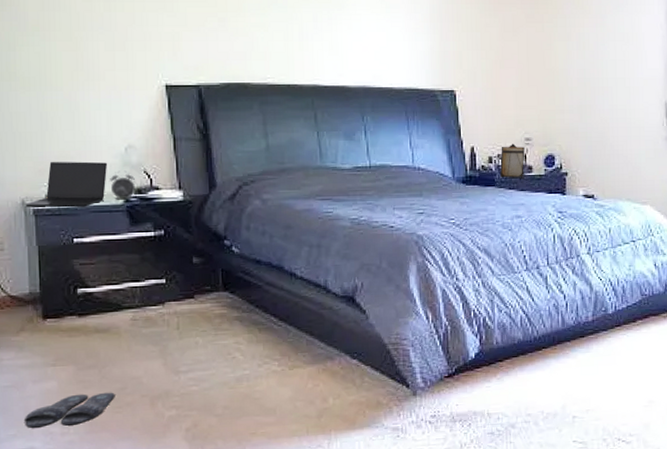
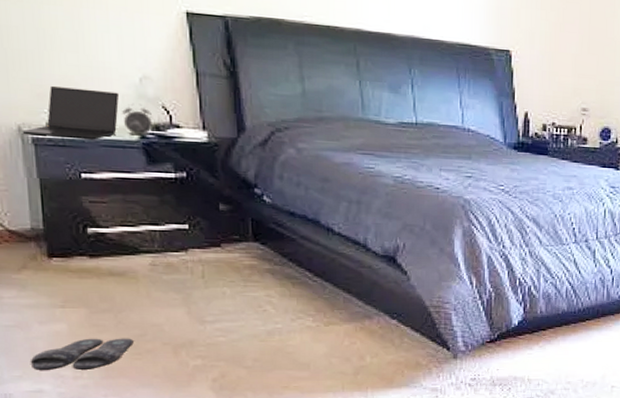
photo frame: present [499,143,526,179] -> none [553,112,581,150]

